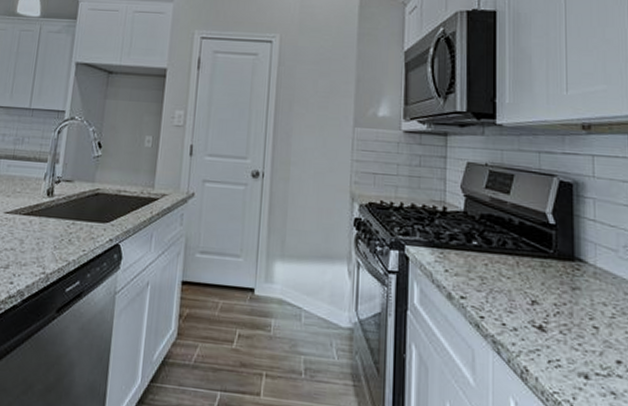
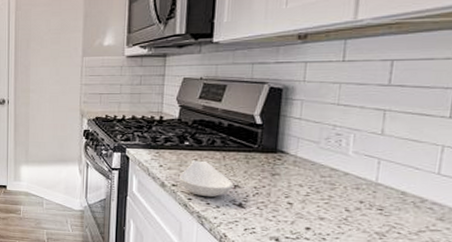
spoon rest: none [469,265,532,316] -> present [179,160,234,197]

